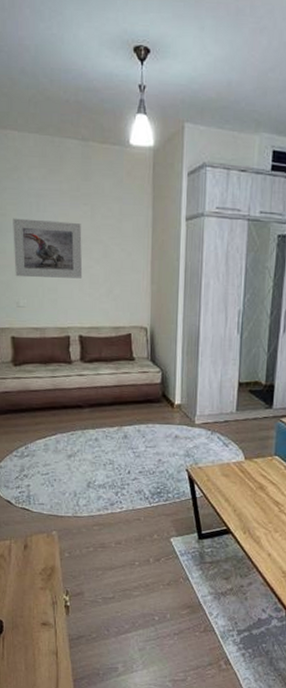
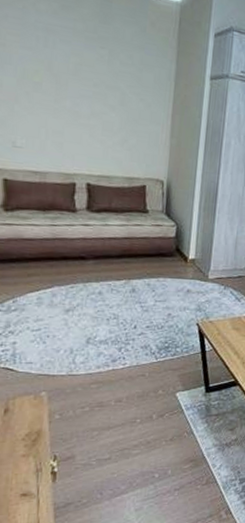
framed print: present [13,218,83,279] -> none [12,50,97,124]

